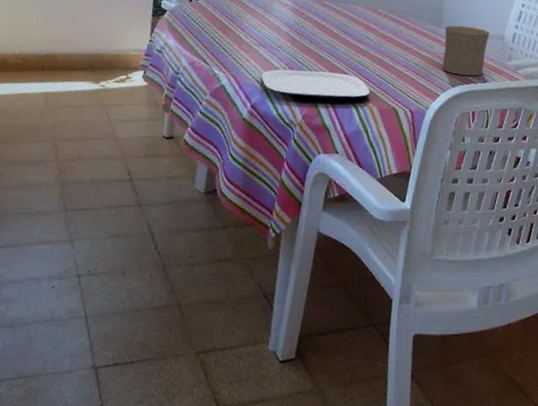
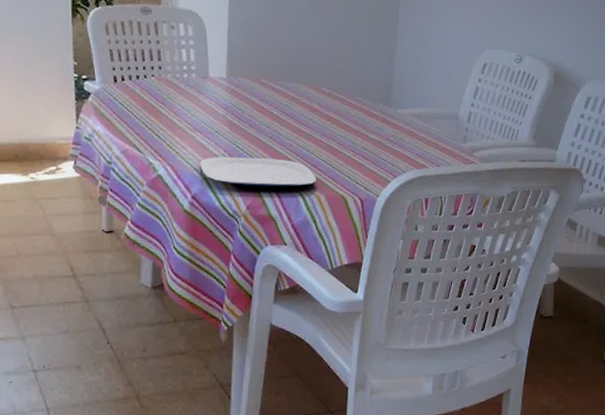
cup: present [442,25,489,76] -> none [392,104,443,160]

